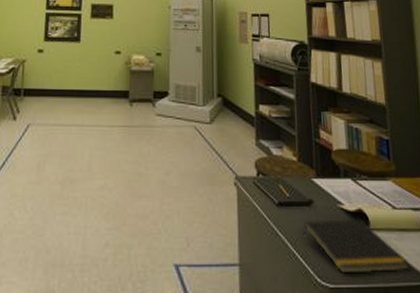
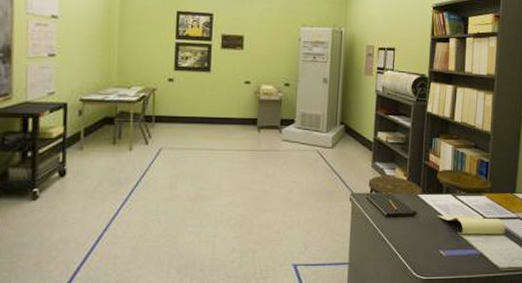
notepad: present [303,219,409,274] -> none [405,226,489,269]

